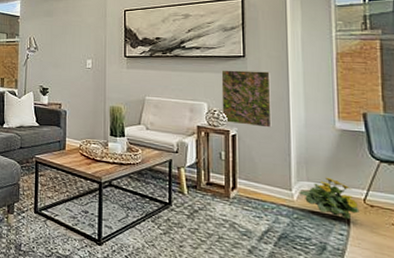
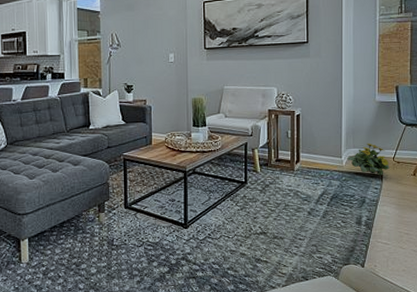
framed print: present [221,70,272,128] -> none [289,55,328,106]

